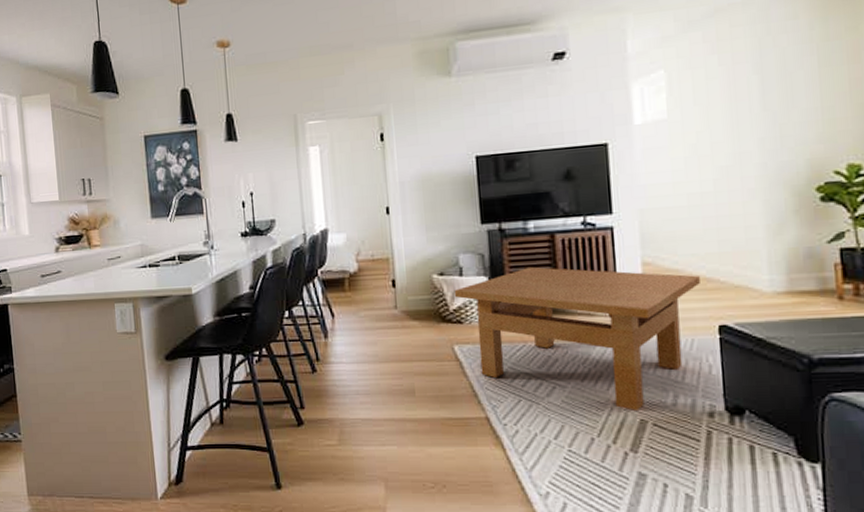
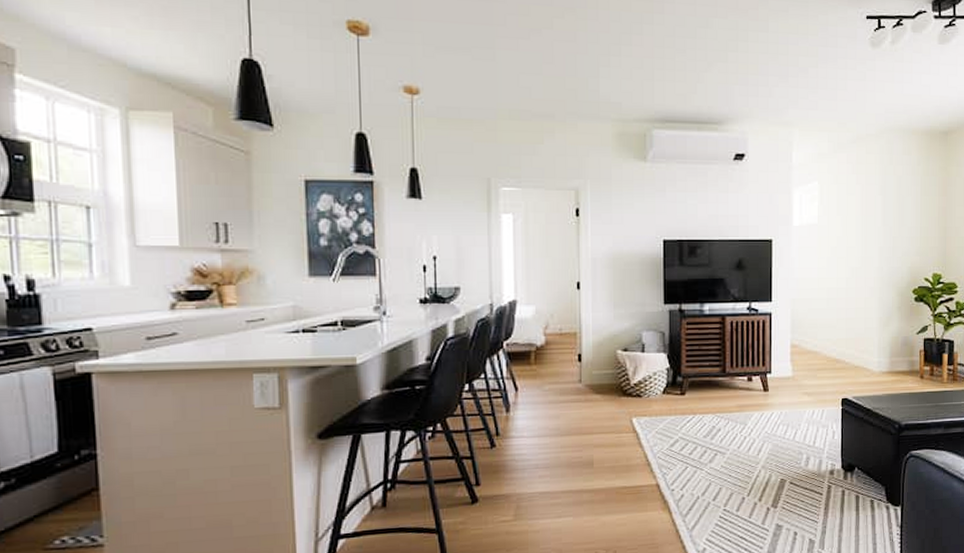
table: present [454,266,700,411] -> none [636,345,831,472]

